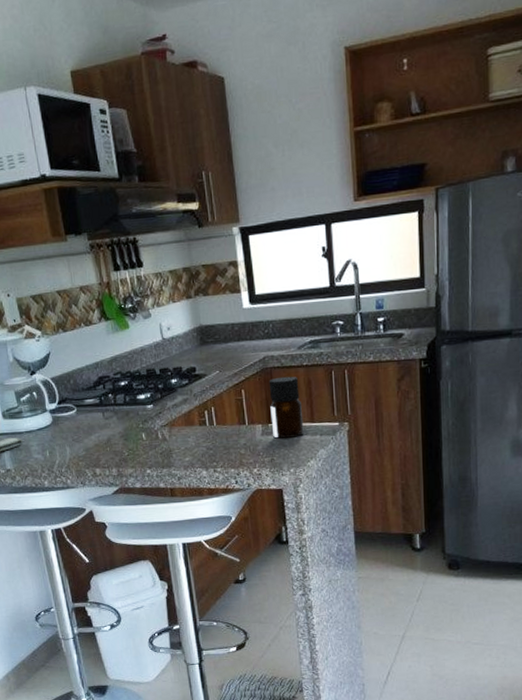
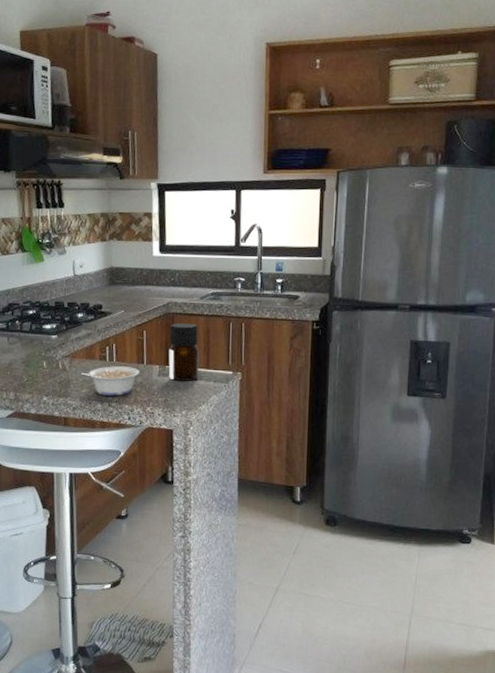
legume: none [181,429,242,462] -> present [80,366,140,396]

